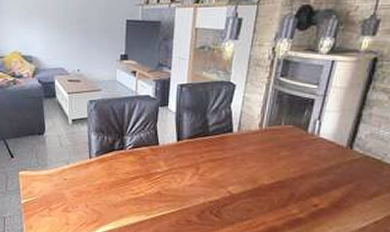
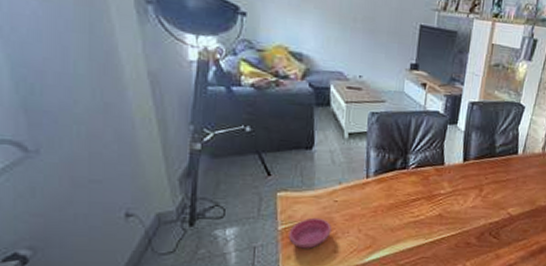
saucer: none [30,193,63,221] -> present [288,217,332,249]

